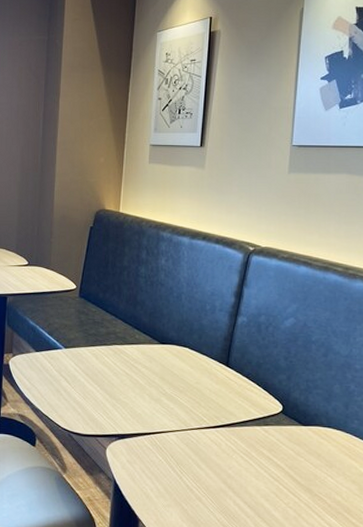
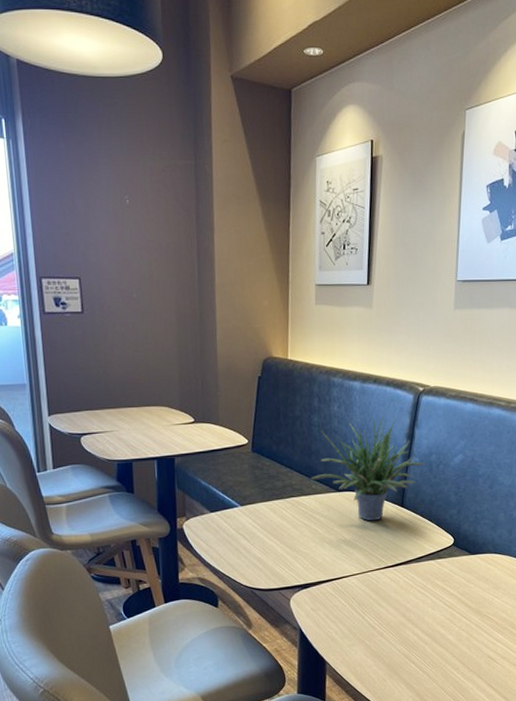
potted plant: none [134,268,253,378] -> present [310,411,425,521]

